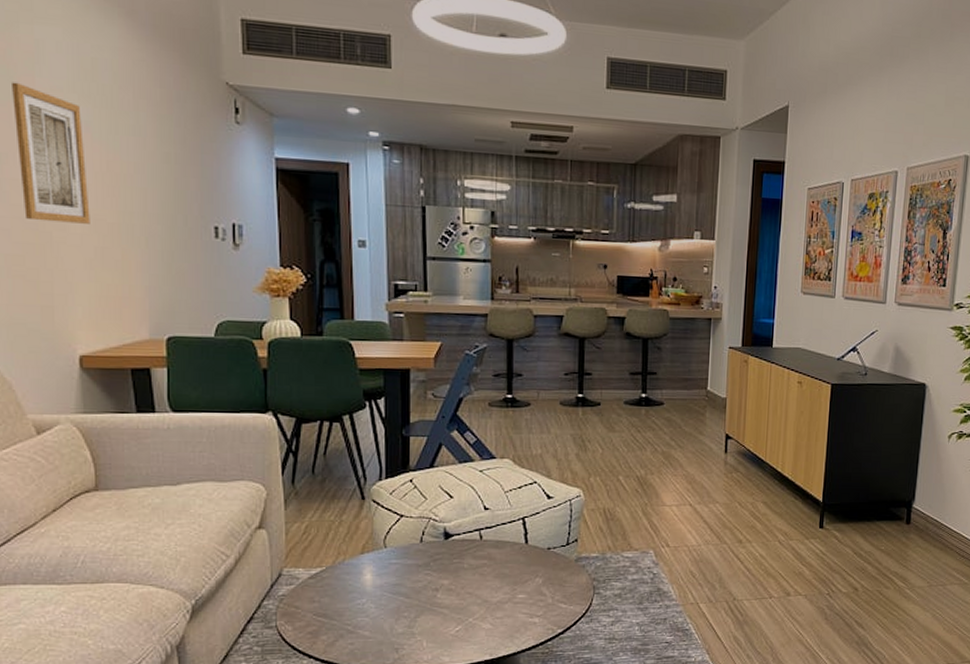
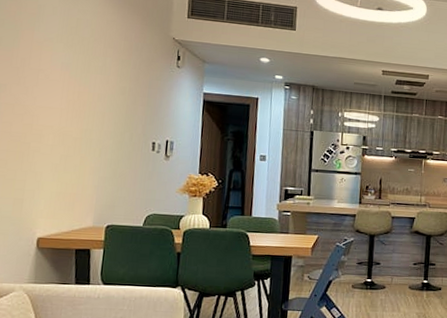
wall art: present [12,82,90,224] -> none [12,34,64,138]

